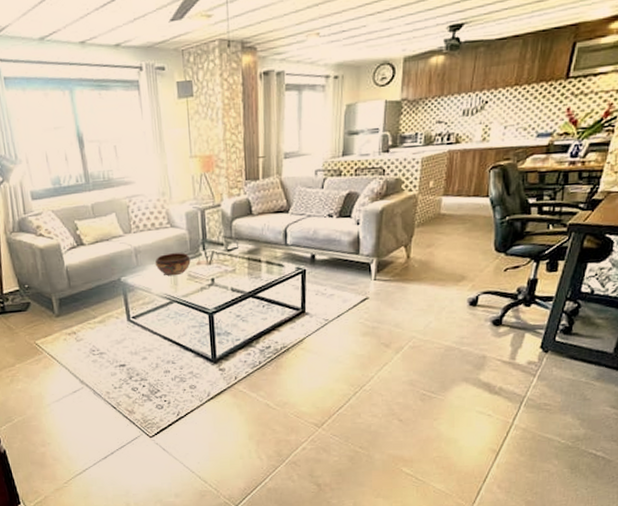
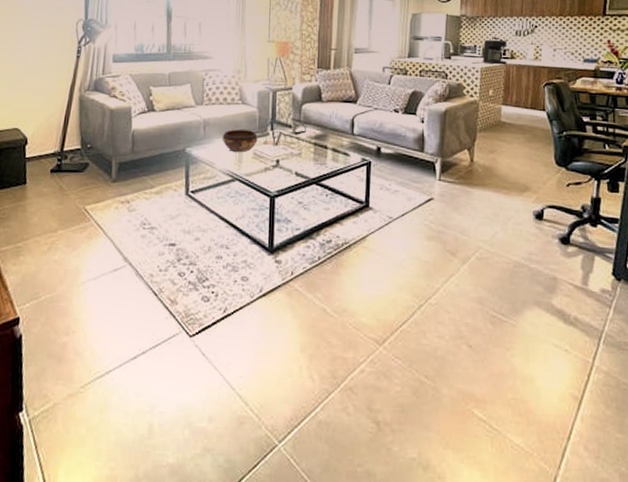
coffee maker: none [424,124,453,153] -> present [483,40,508,65]

